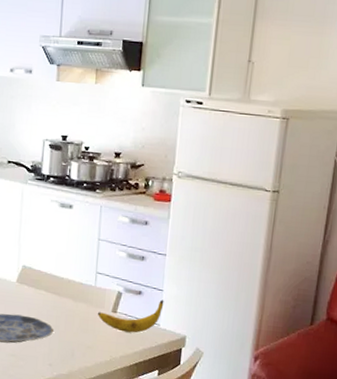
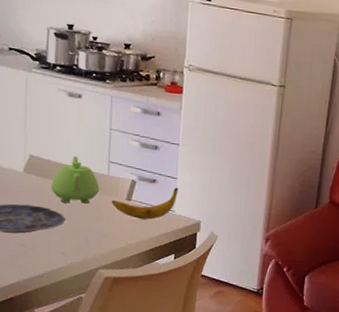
teapot: none [41,267,86,315] -> present [50,156,99,204]

